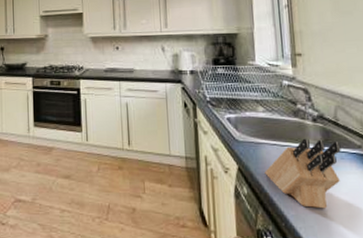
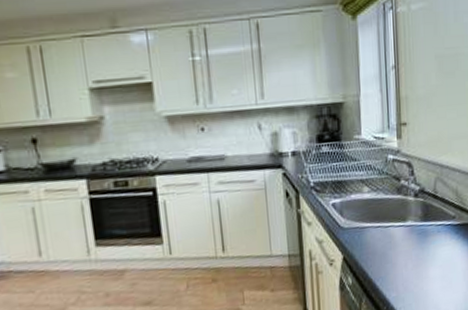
knife block: present [264,138,341,209] -> none [369,215,438,286]

